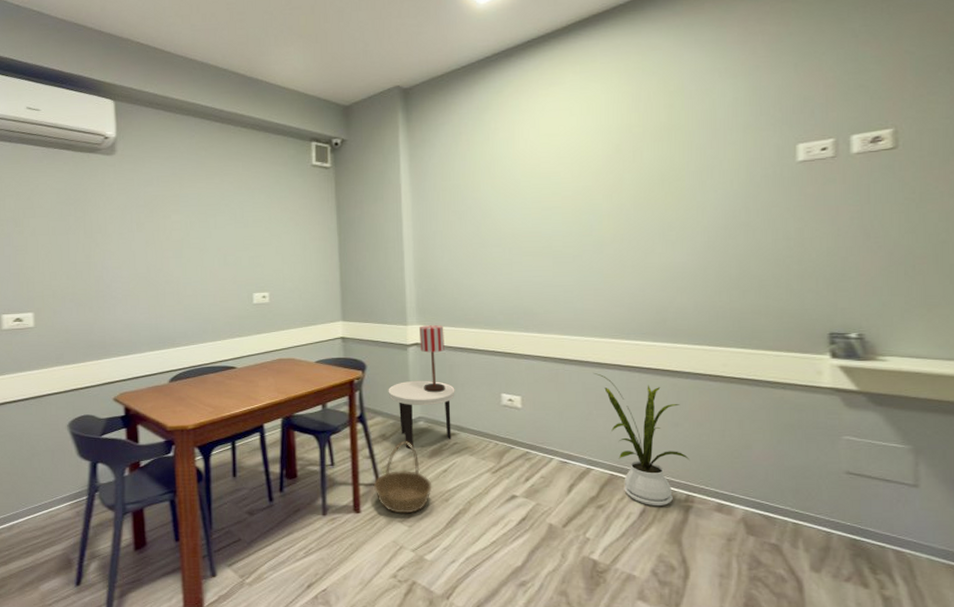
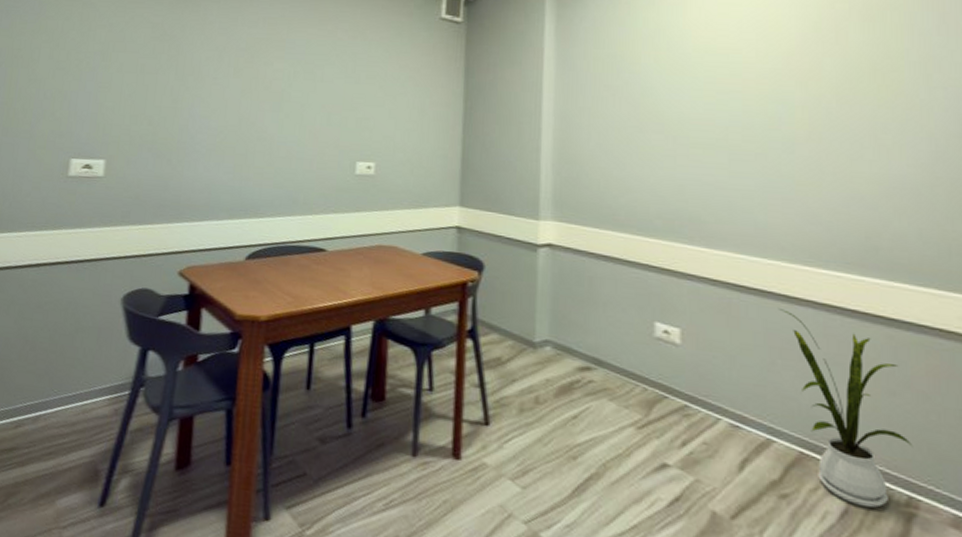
basket: present [373,440,432,514] -> none [480,369,557,471]
side table: present [388,380,455,450] -> none [509,291,595,382]
table lamp: present [420,325,445,393] -> none [553,222,585,312]

